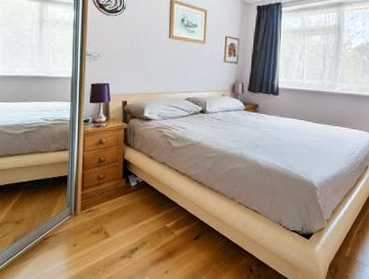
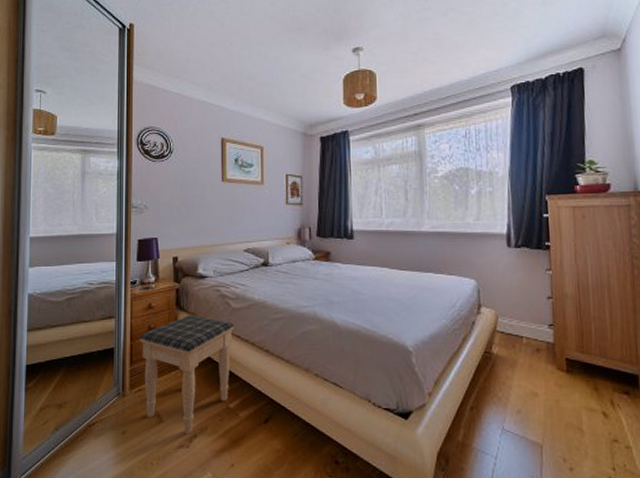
footstool: none [90,150,174,247] -> present [139,314,234,434]

